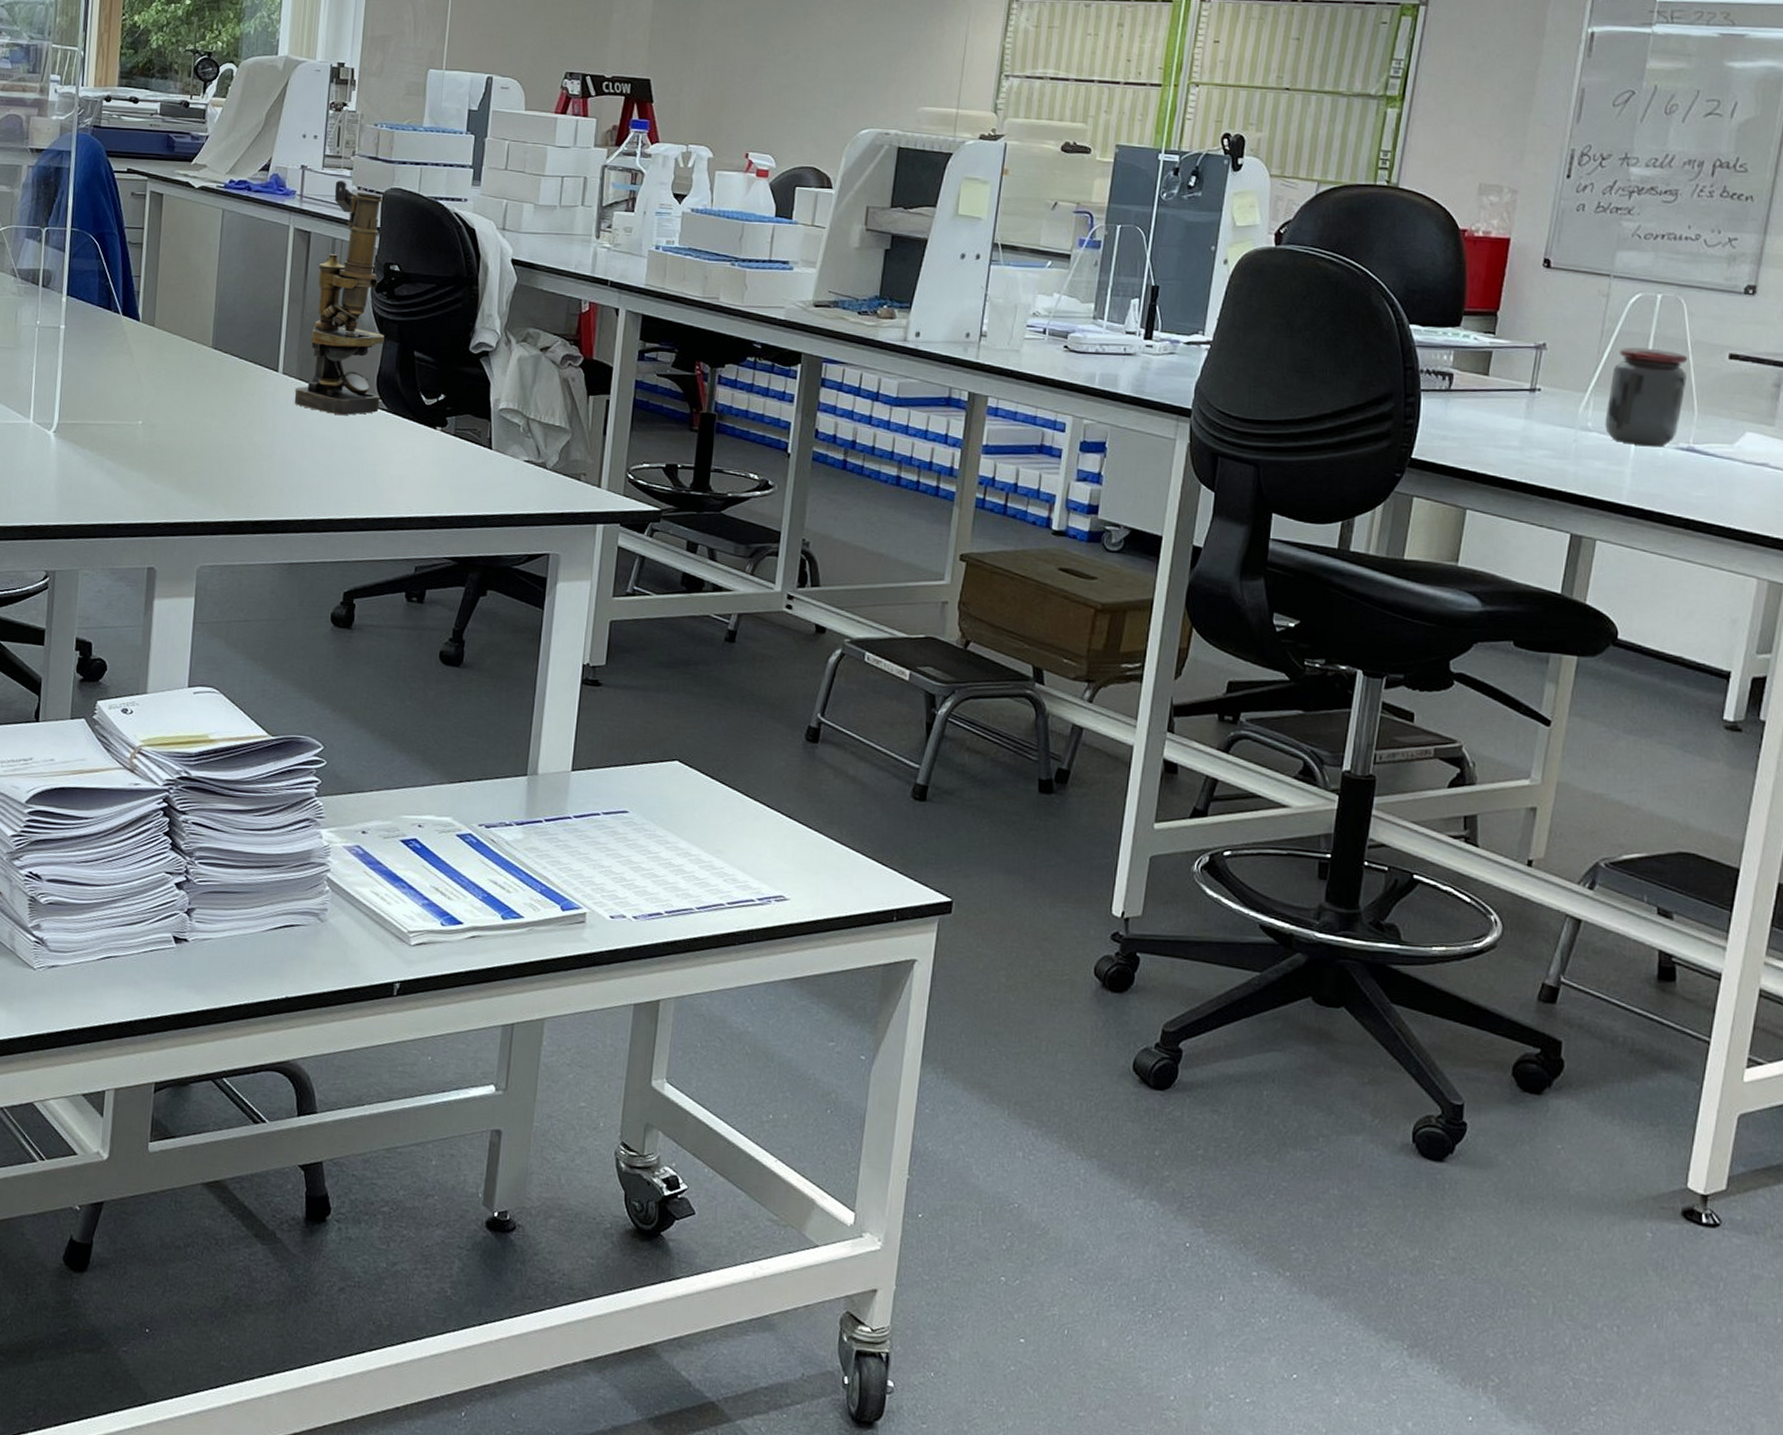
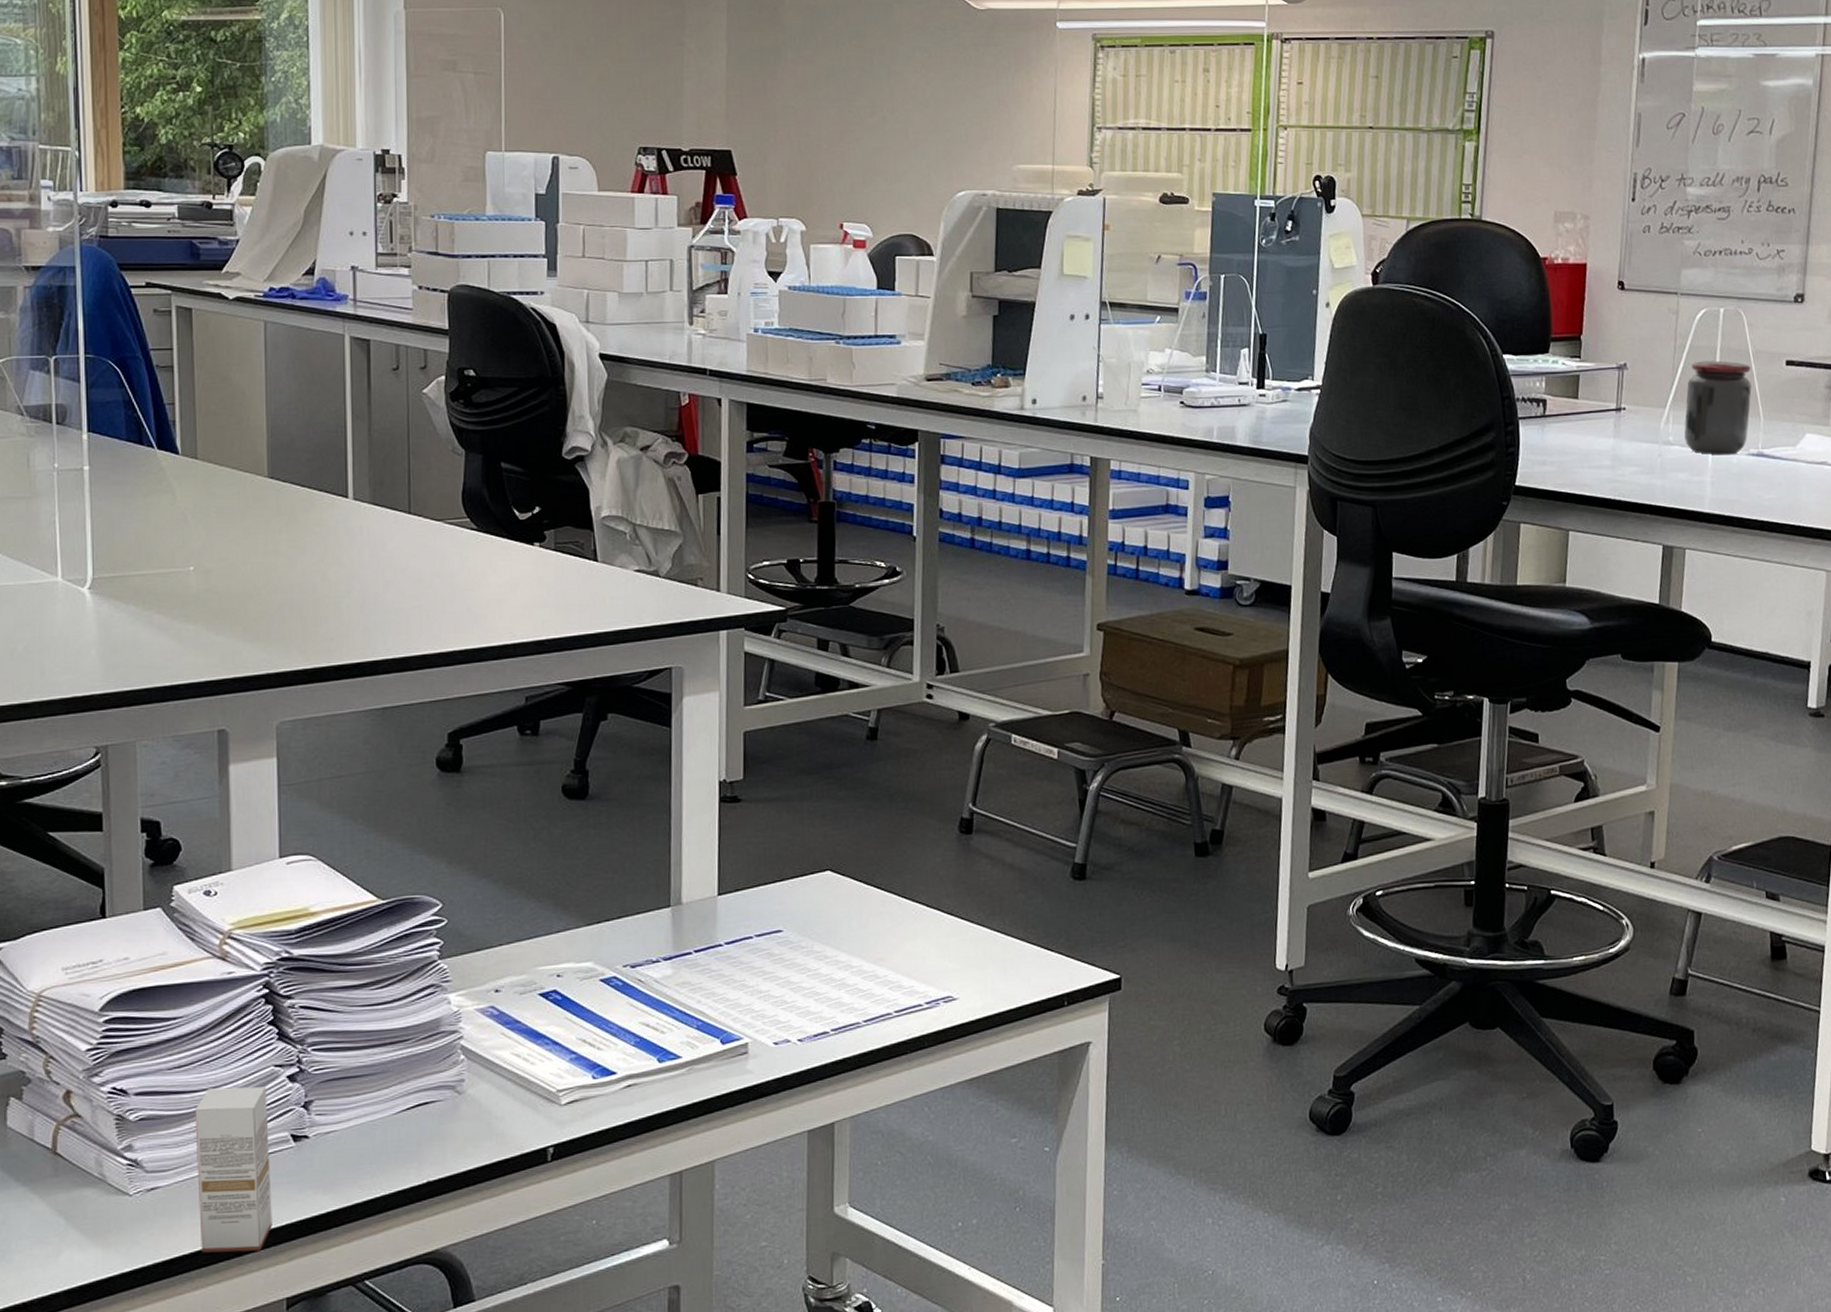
medicine box: none [88,884,157,1036] -> present [195,1086,272,1253]
microscope: present [294,180,385,415] -> none [369,279,468,539]

